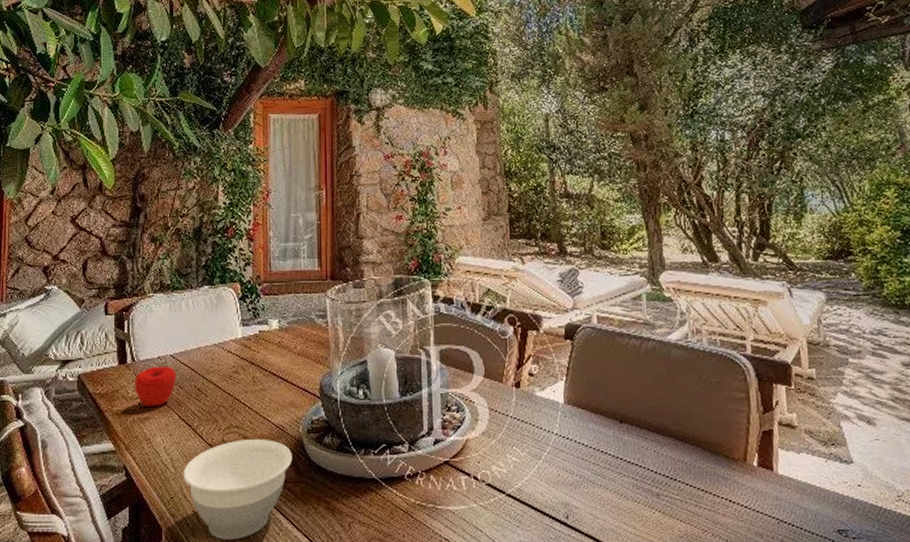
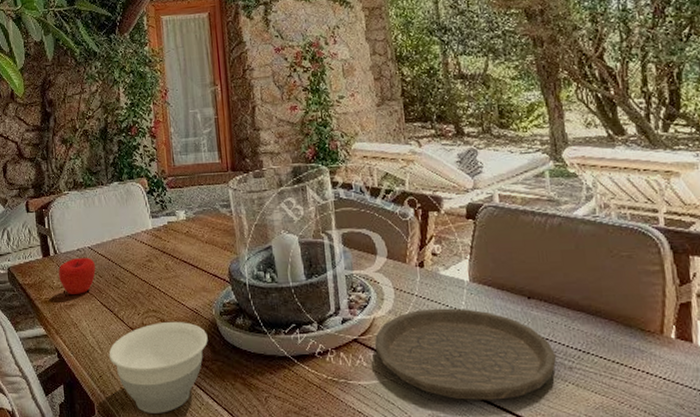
plate: none [466,430,645,527] -> present [374,308,557,400]

